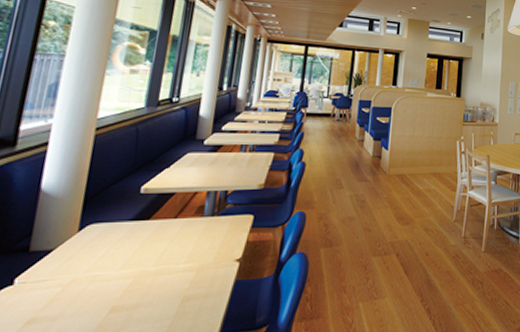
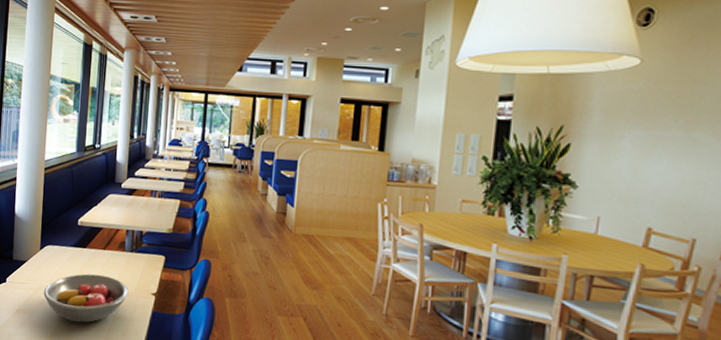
fruit bowl: none [77,249,206,317] -> present [43,273,129,323]

